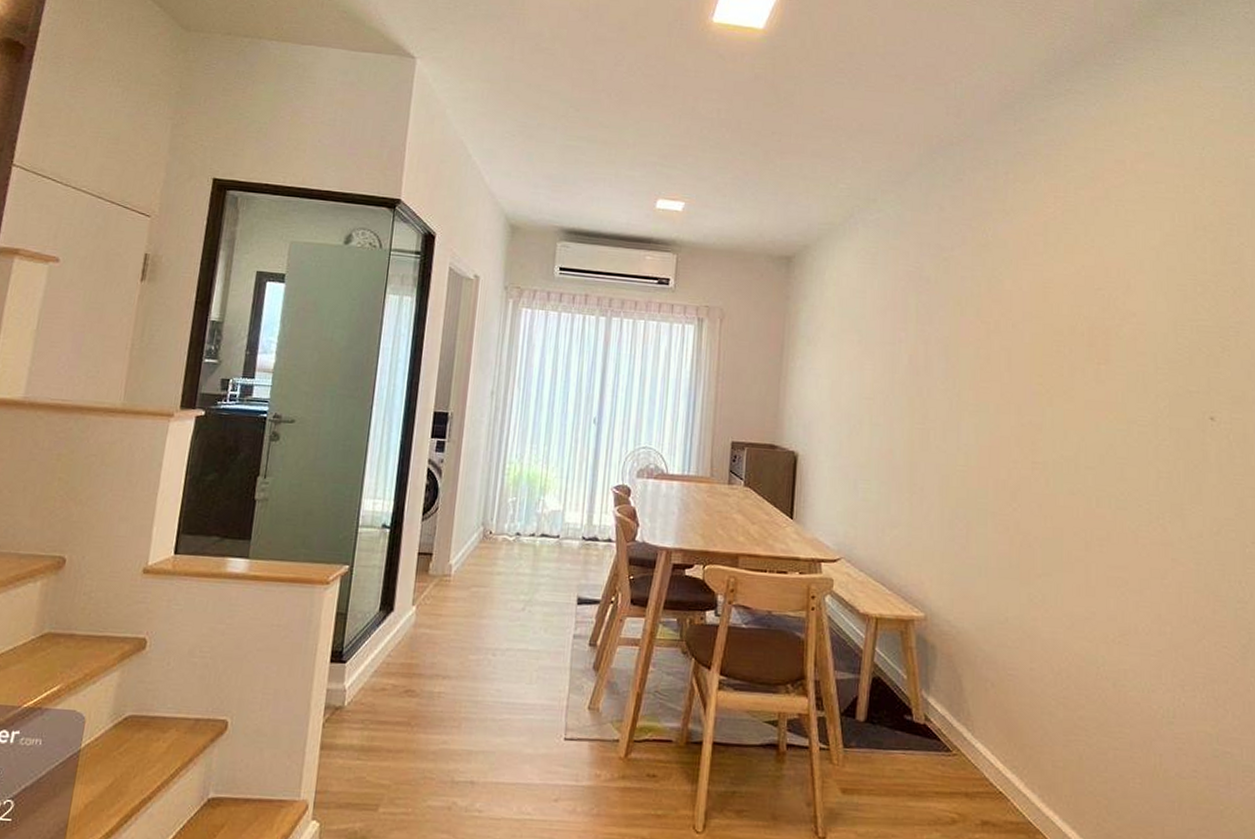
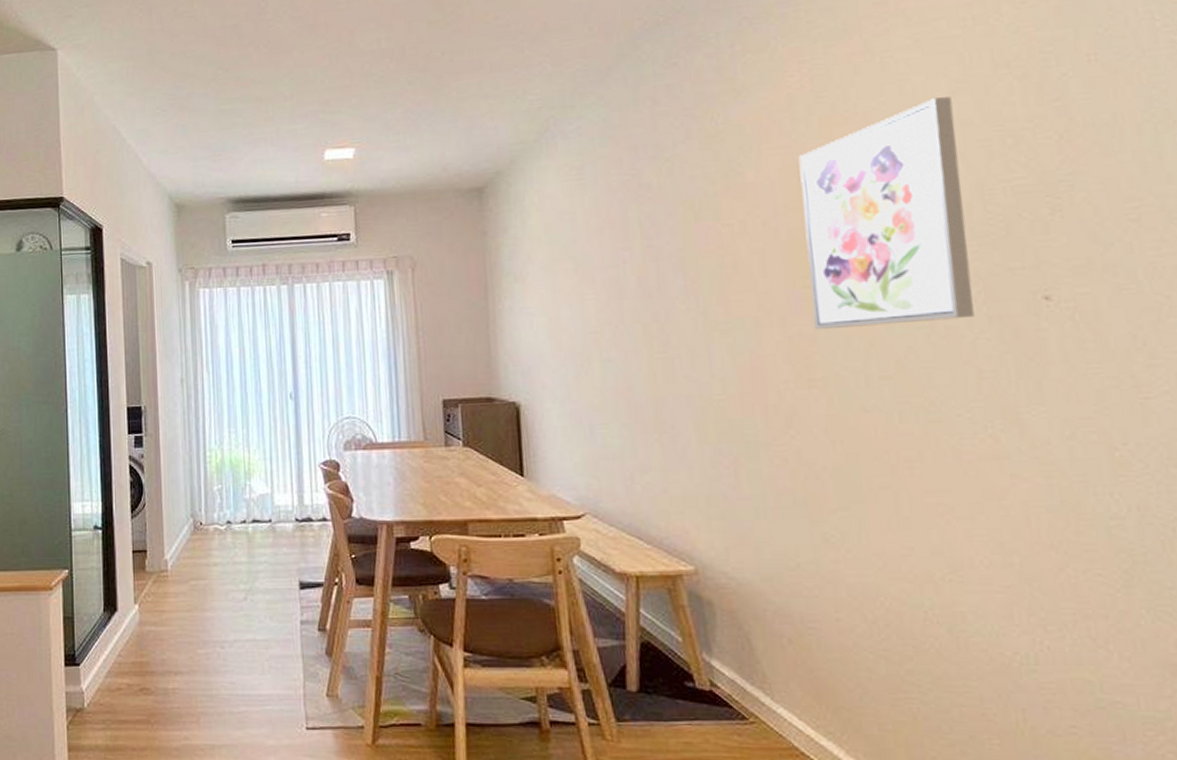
wall art: none [1042,245,1163,427] -> present [798,97,974,329]

